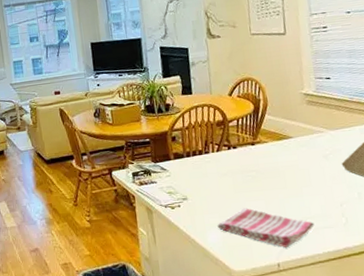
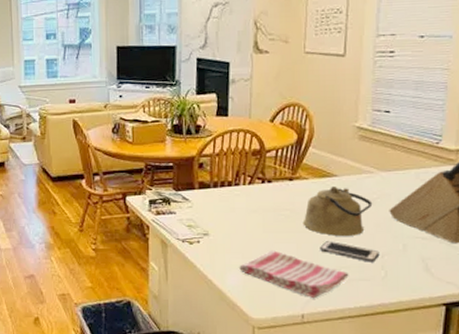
kettle: none [268,146,327,191] -> present [303,186,373,236]
cell phone: none [286,195,339,212] -> present [320,241,380,262]

